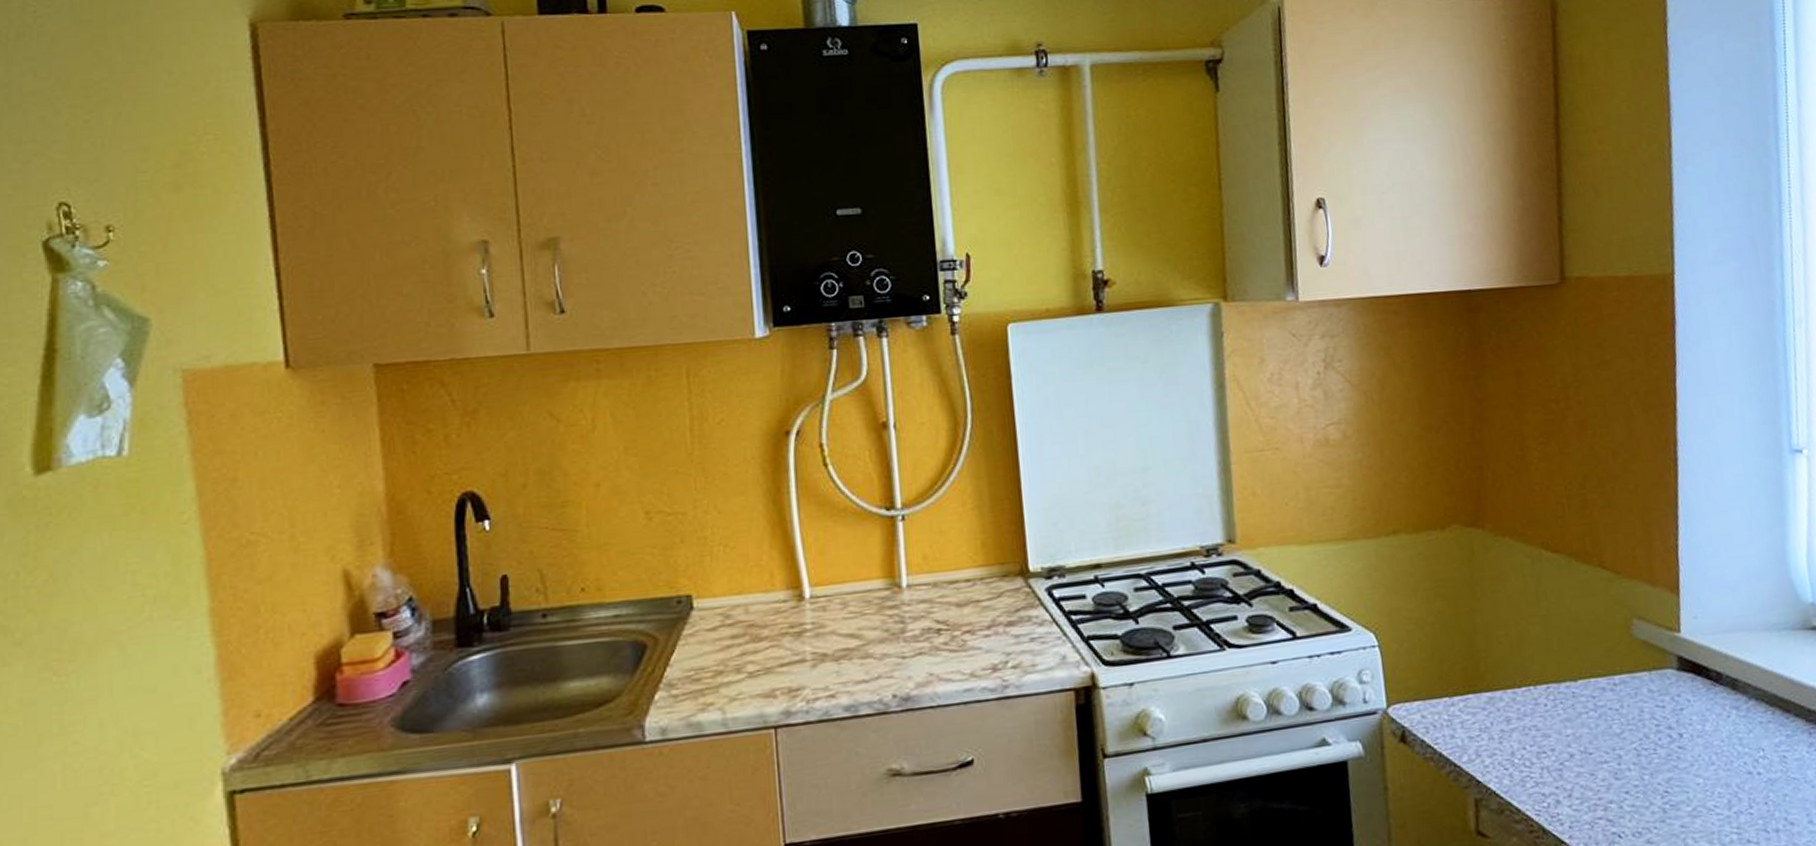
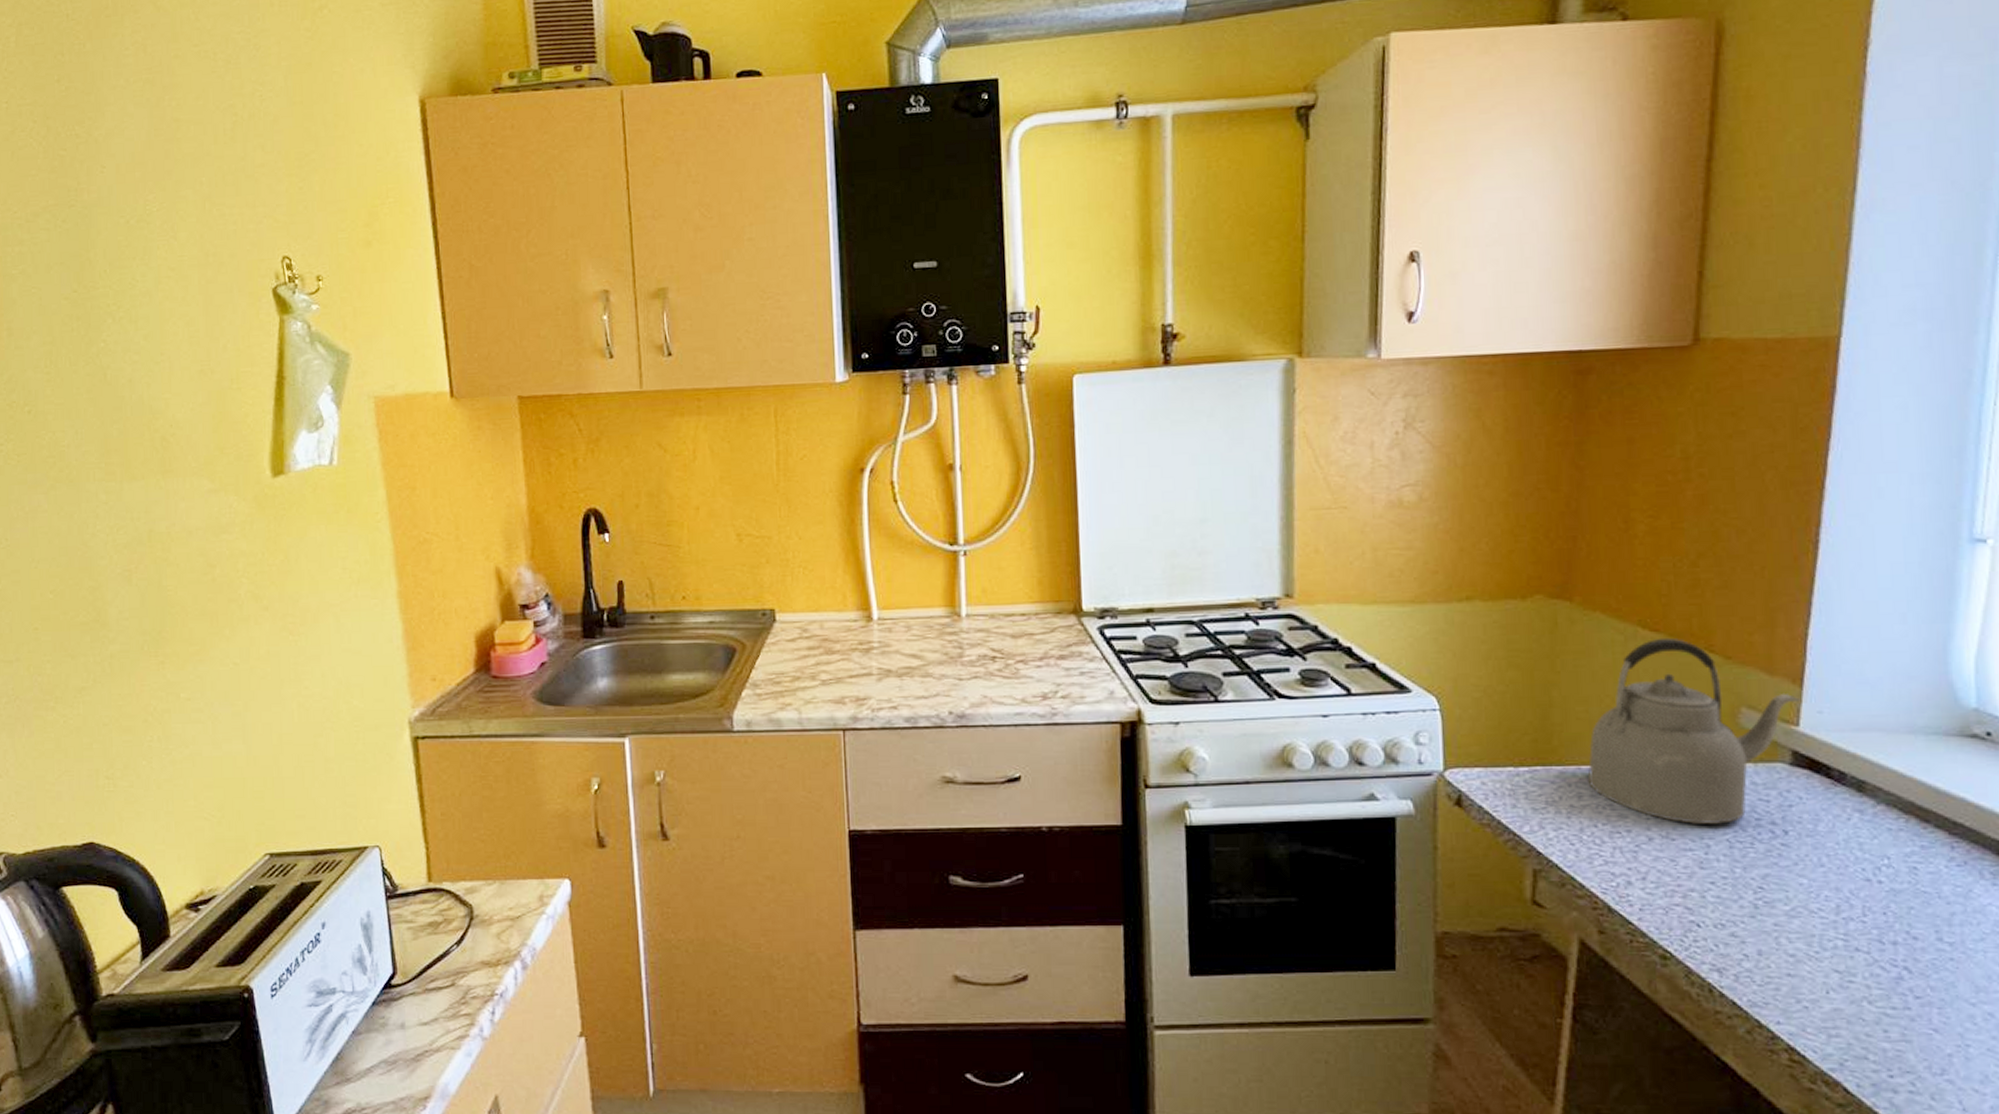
kettle: none [1512,557,1680,737] -> present [1587,637,1802,824]

